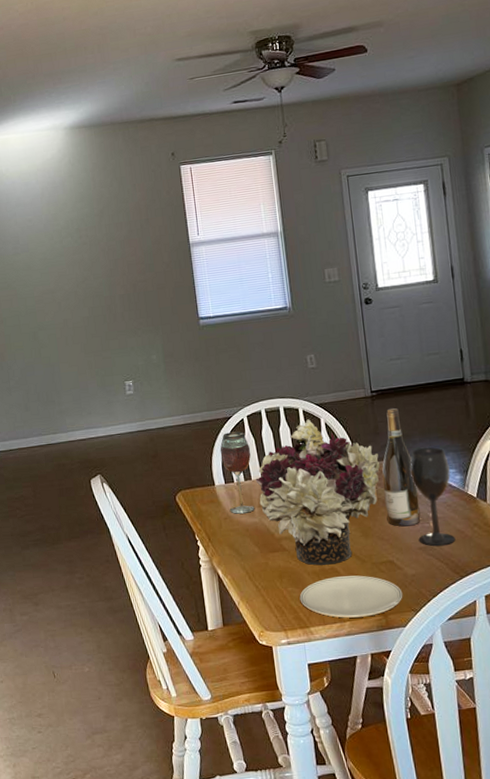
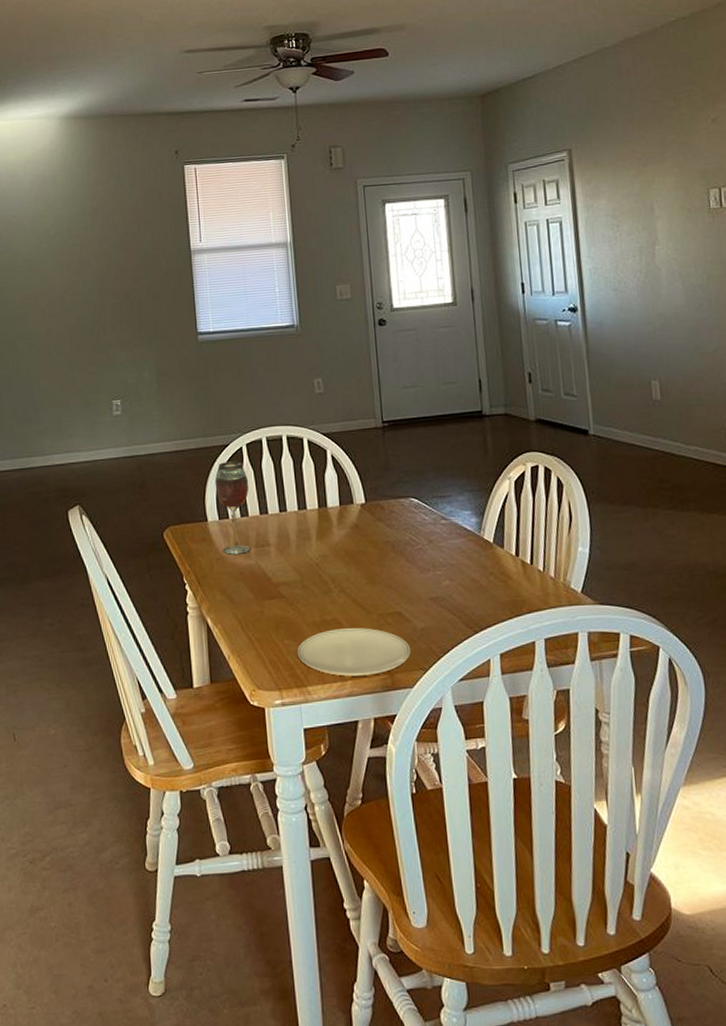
flower arrangement: present [255,419,380,565] -> none [253,450,390,616]
wine bottle: present [382,407,421,527] -> none [391,440,433,574]
wine glass: present [410,447,456,546] -> none [422,486,469,596]

